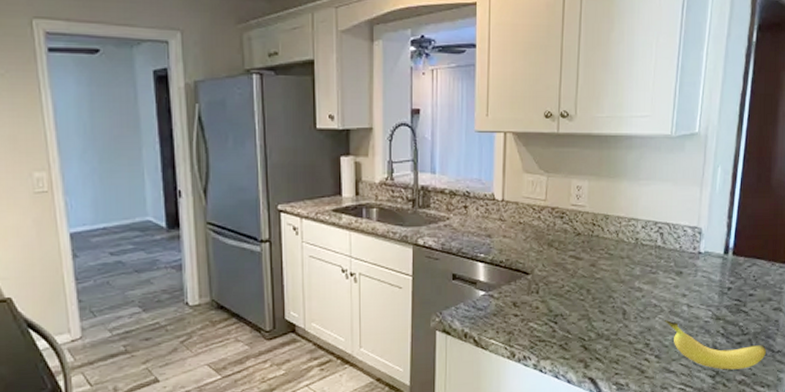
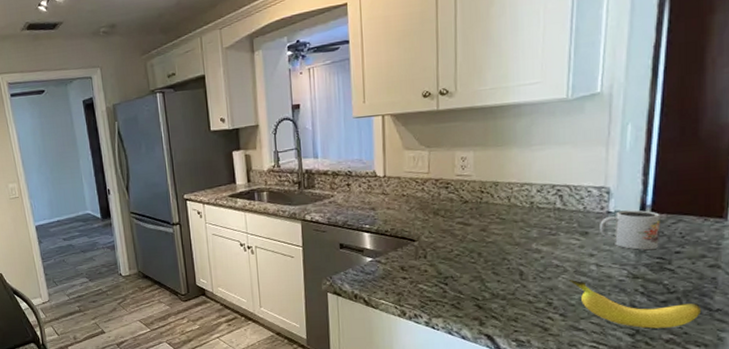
mug: none [692,251,740,292] -> present [600,210,661,250]

